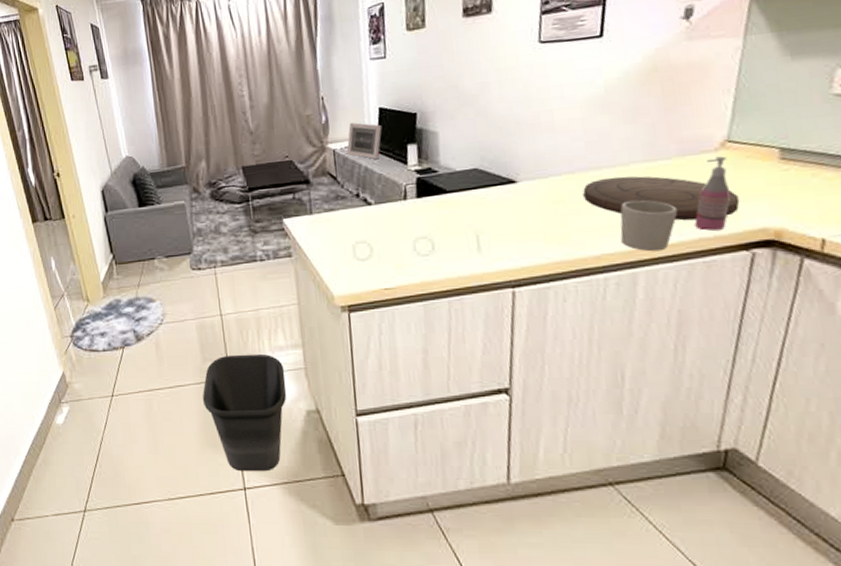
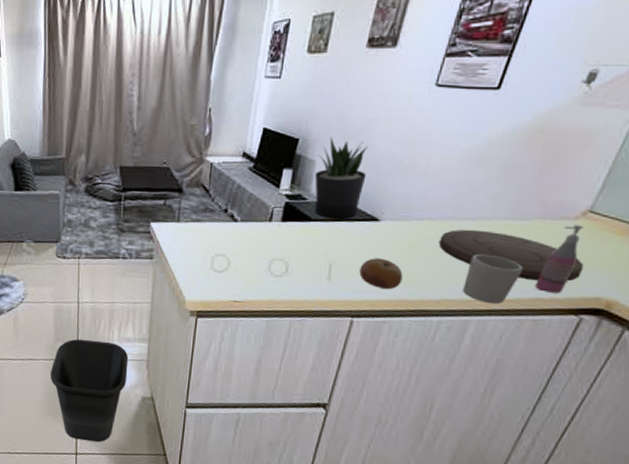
picture frame: present [346,122,382,160] -> none [223,139,263,179]
planter: none [440,106,493,188] -> present [314,136,368,219]
fruit: none [508,220,556,253] -> present [359,258,403,290]

